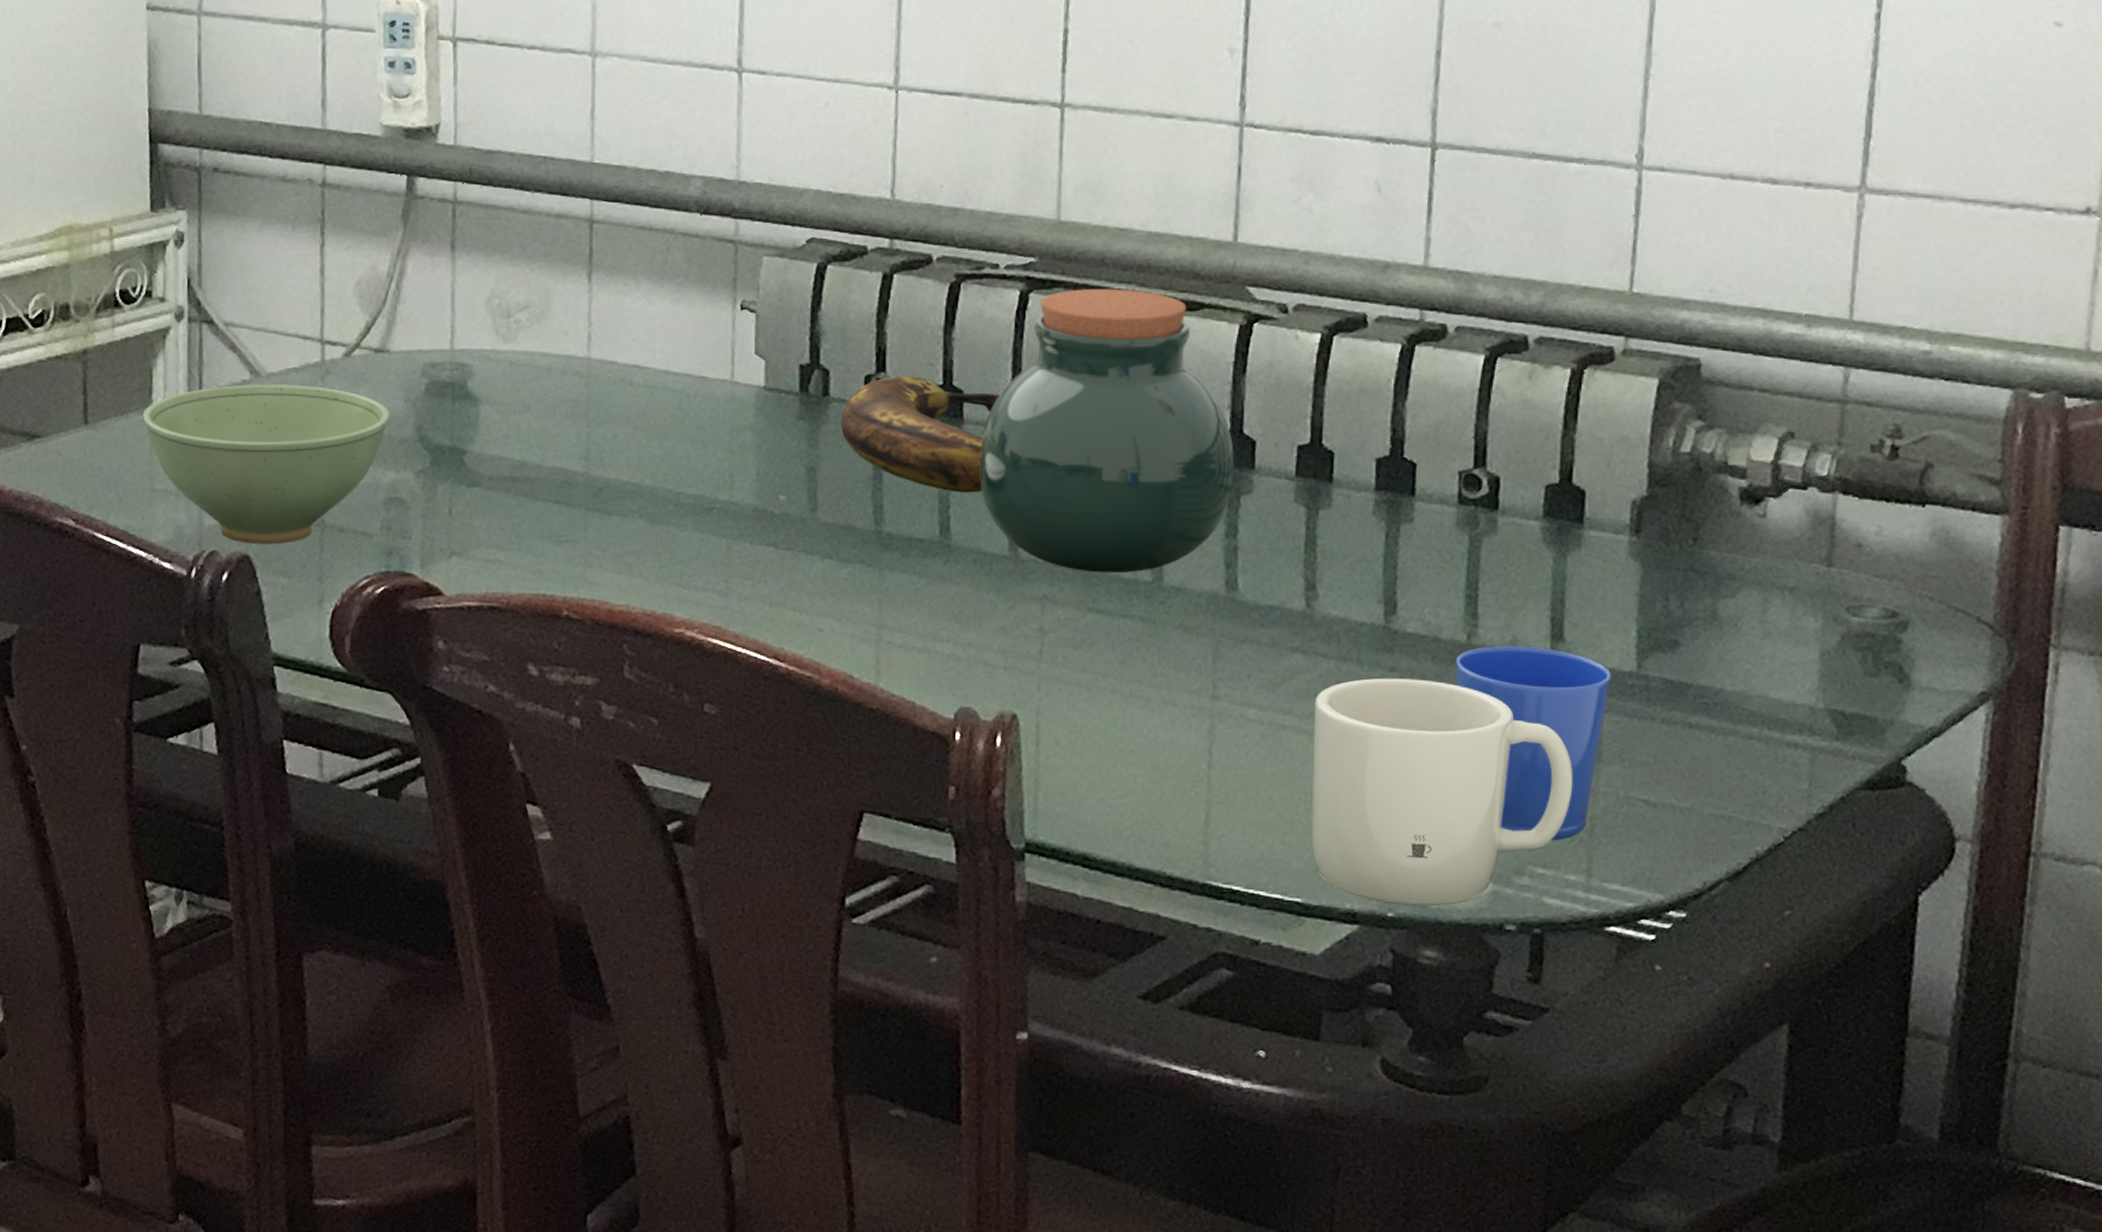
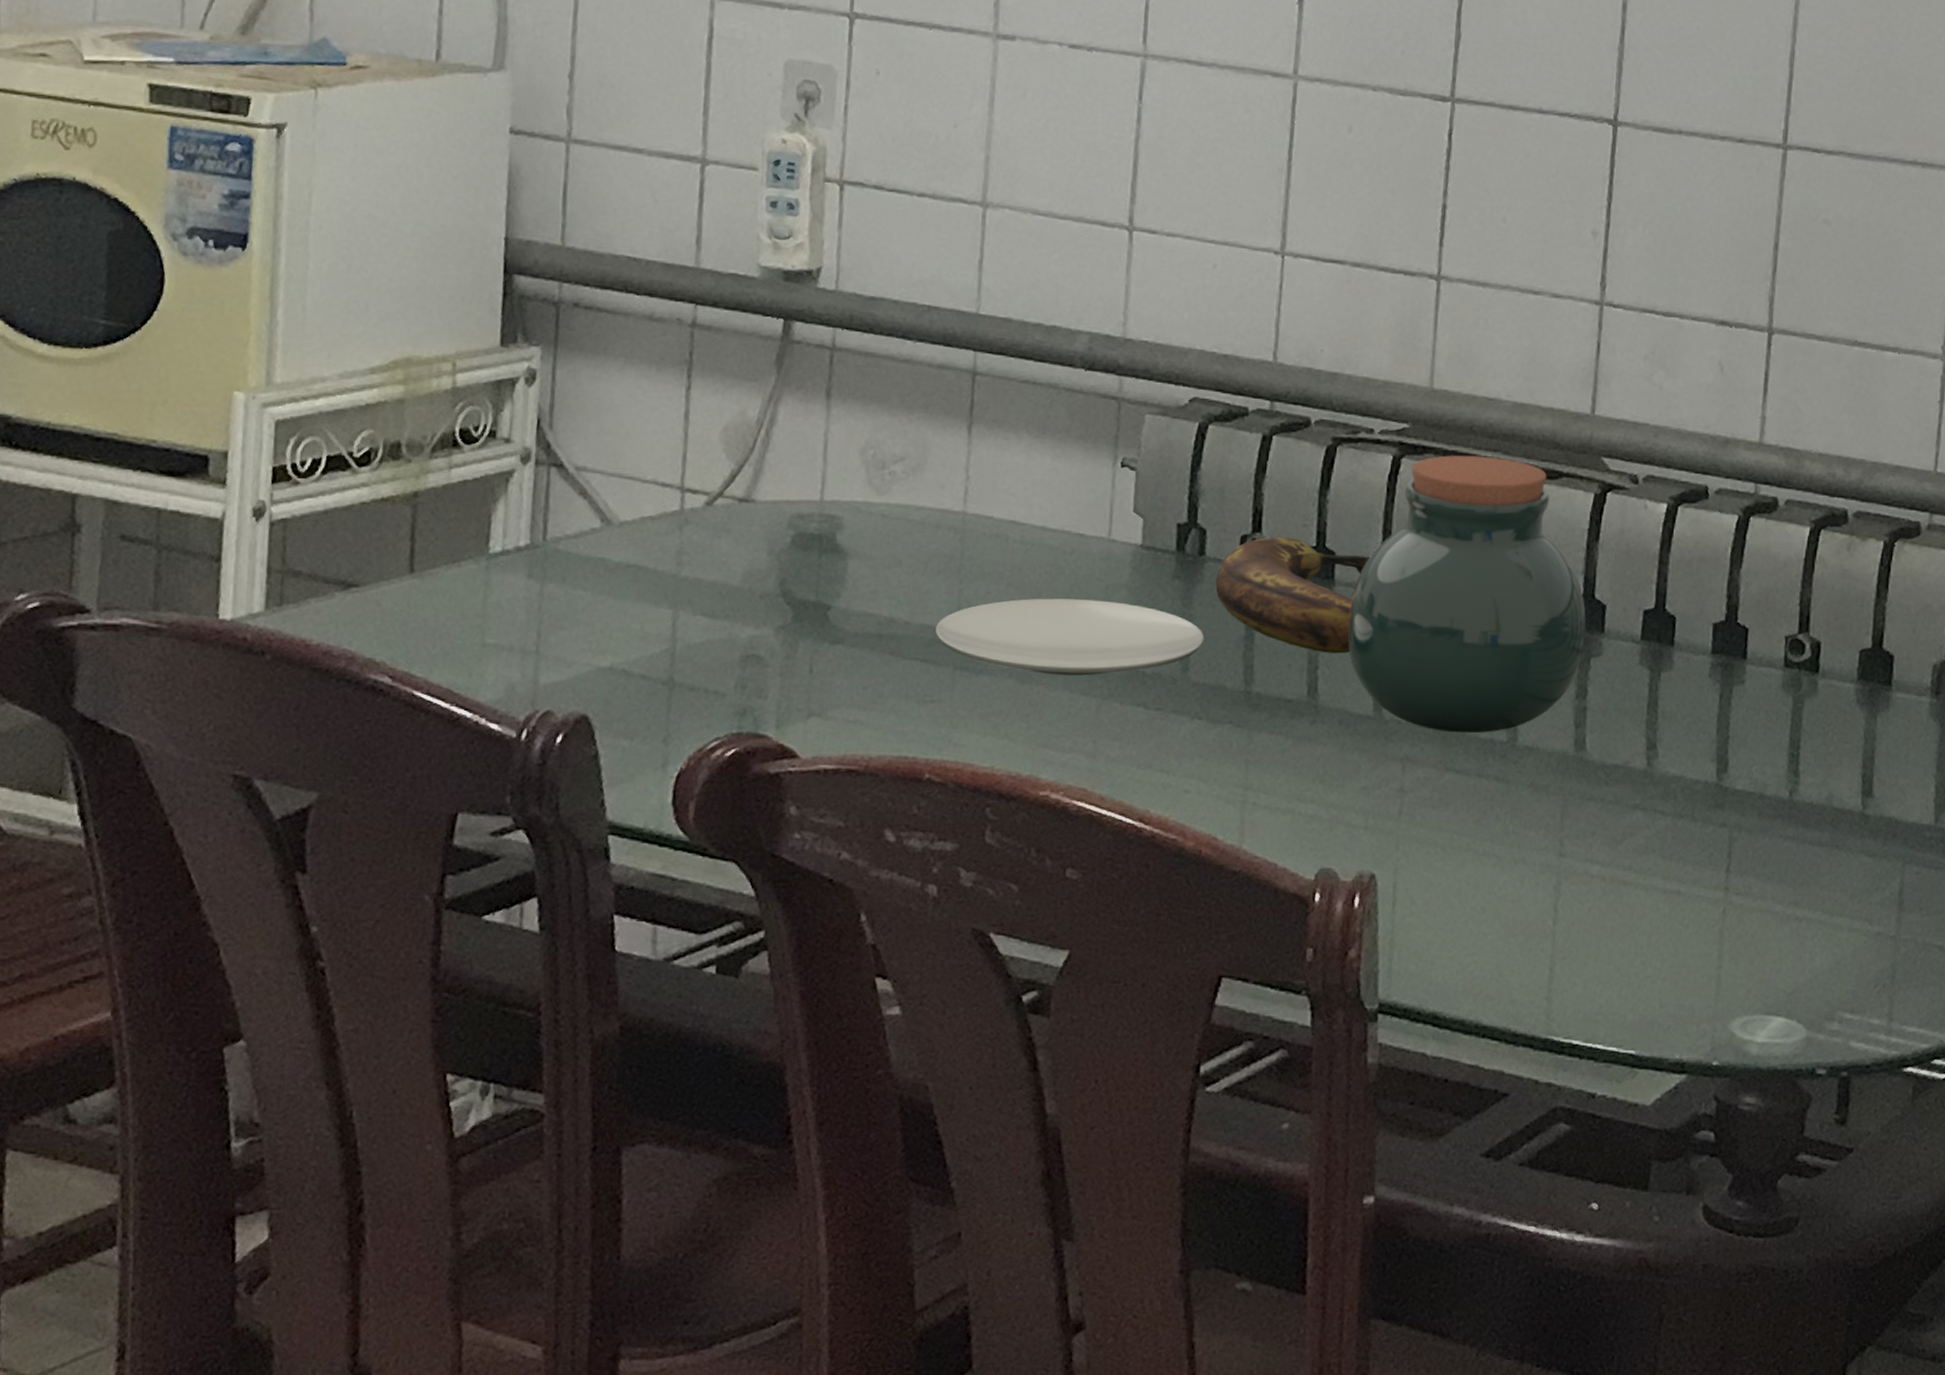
bowl: present [142,384,390,544] -> none [476,533,751,704]
plate: none [567,440,832,516] -> present [936,598,1205,676]
mug: present [1311,678,1573,907] -> none [1645,833,1879,1054]
cup: present [1455,645,1612,841] -> none [1778,801,1913,987]

